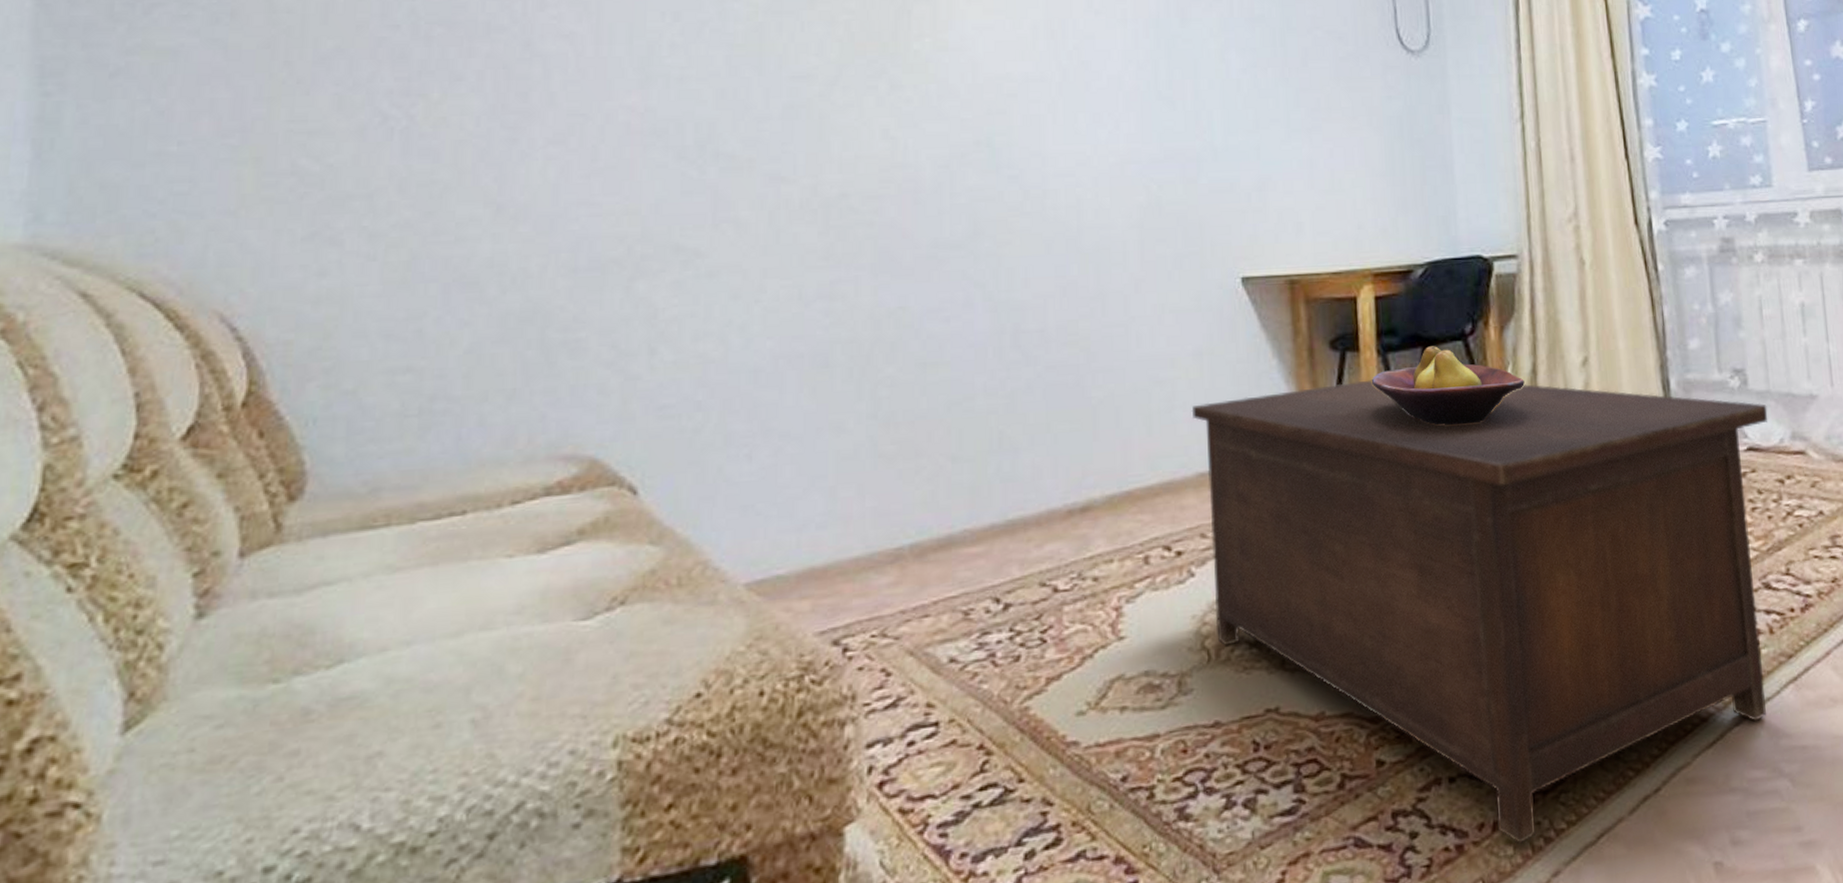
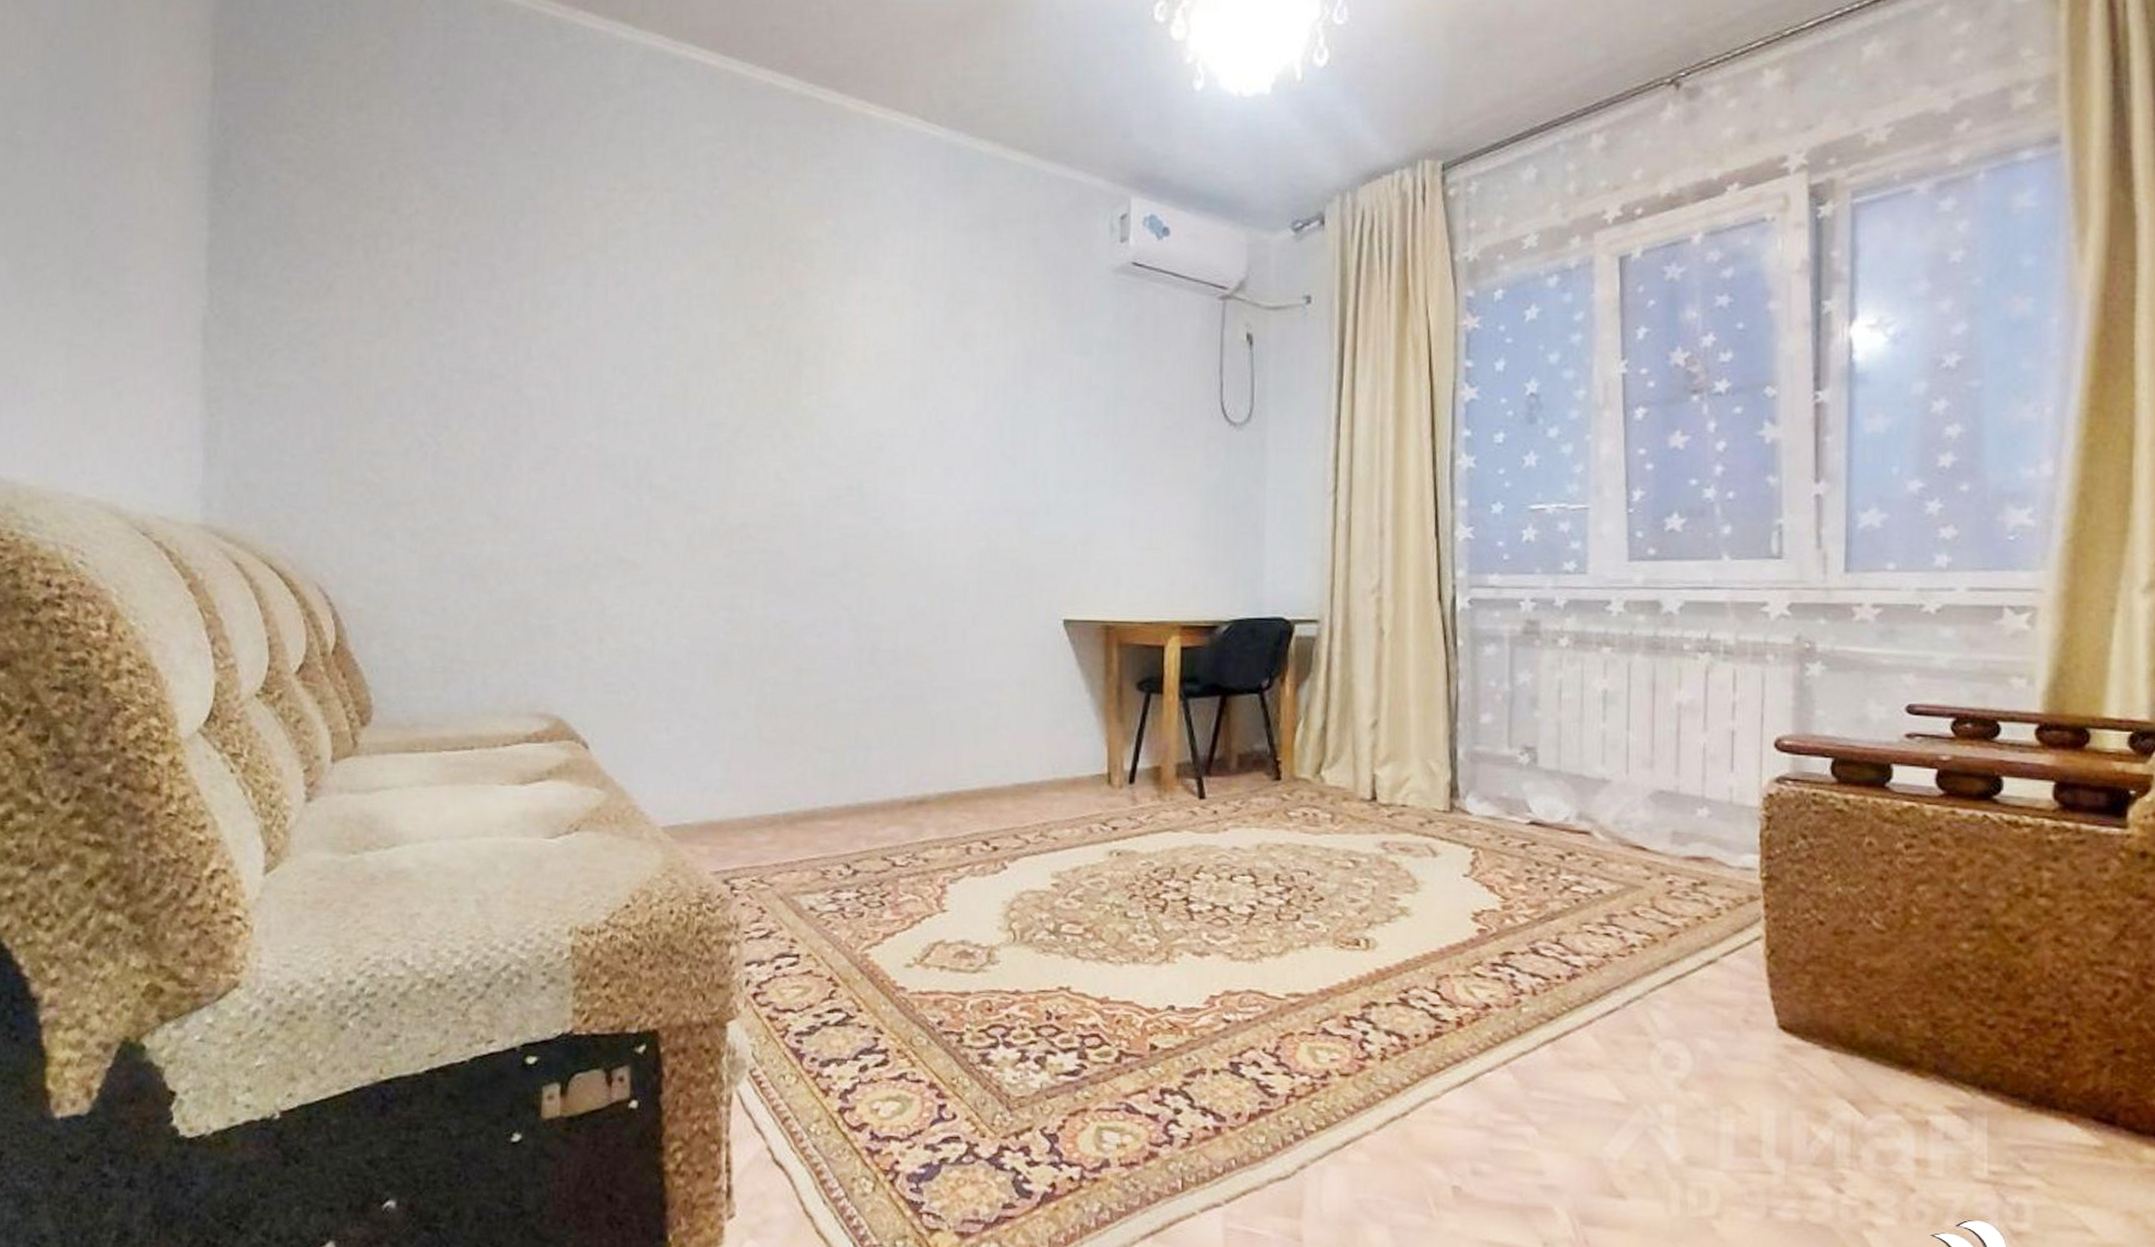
cabinet: present [1191,379,1768,844] -> none [1013,720,1555,1136]
fruit bowl: present [1371,346,1525,426] -> none [1171,696,1314,770]

